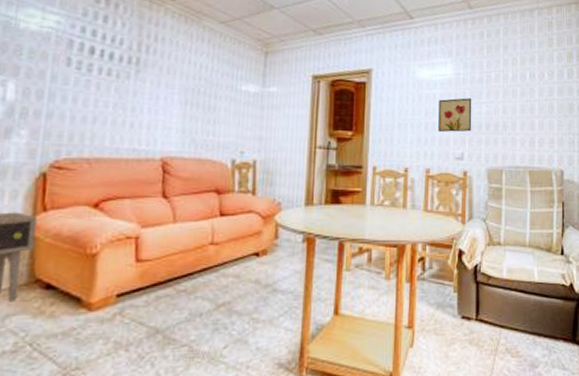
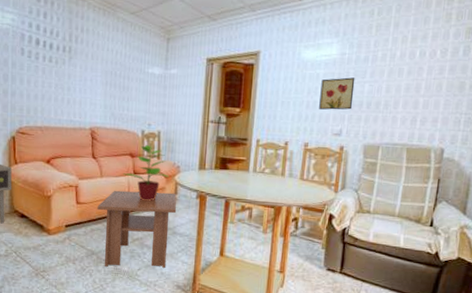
coffee table: none [166,237,278,349] -> present [97,190,177,268]
potted plant: none [205,177,268,250] -> present [123,144,169,201]

